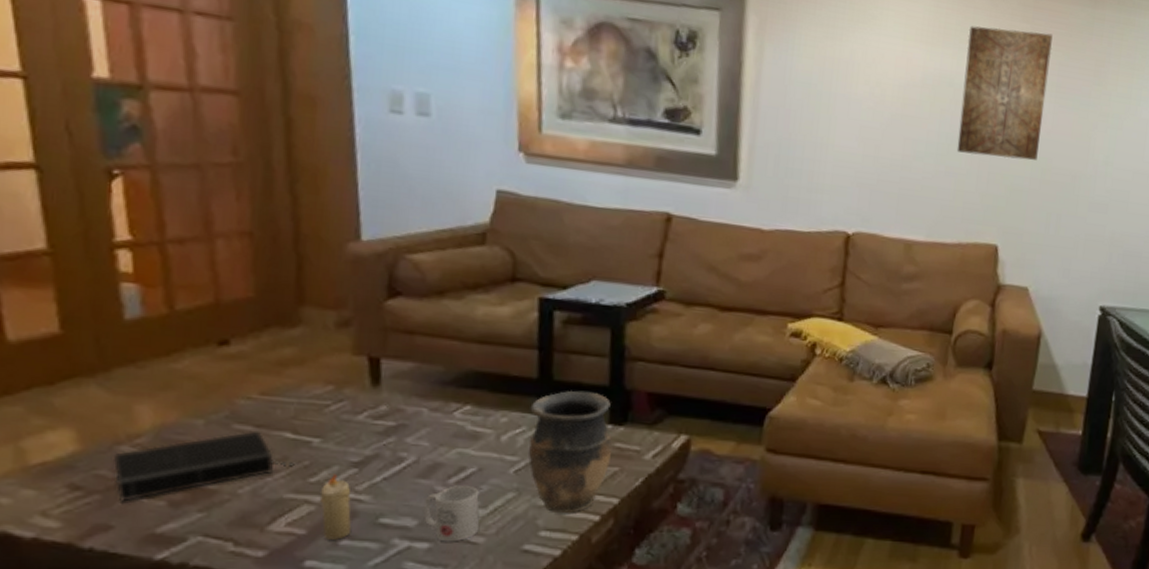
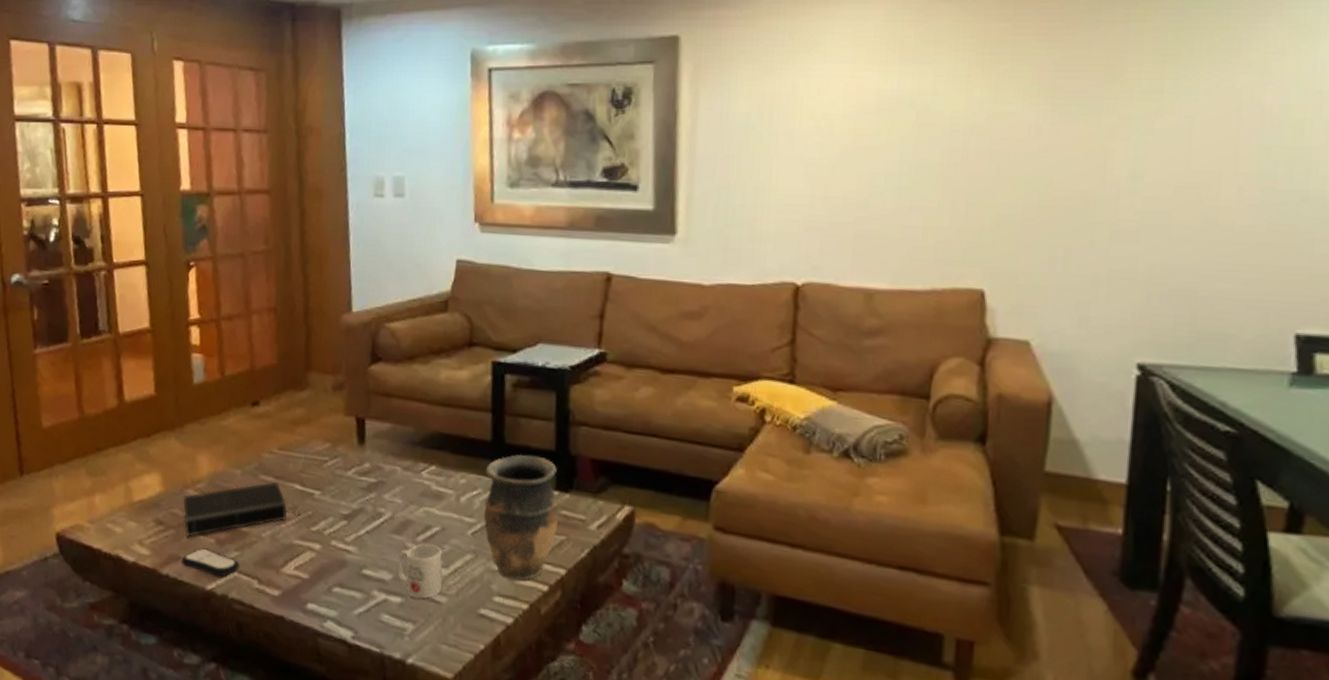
remote control: none [113,513,205,544] -> present [181,548,240,577]
candle: present [320,474,352,540] -> none [319,524,342,587]
wall art: present [956,25,1053,161] -> none [923,29,1044,185]

